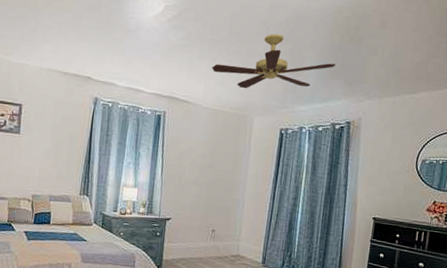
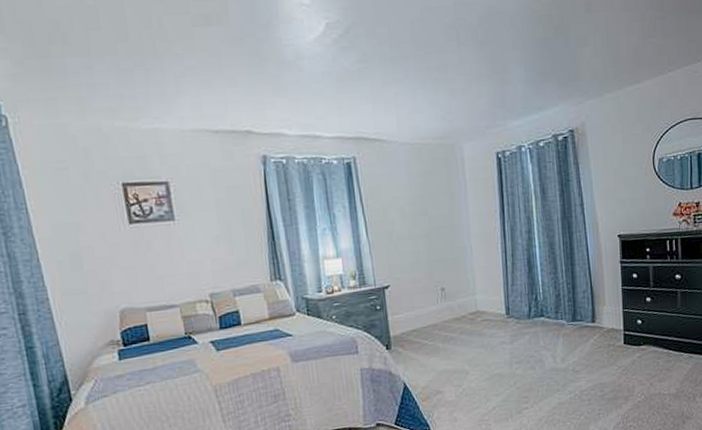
ceiling fan: present [212,33,335,89] -> none [401,38,544,112]

